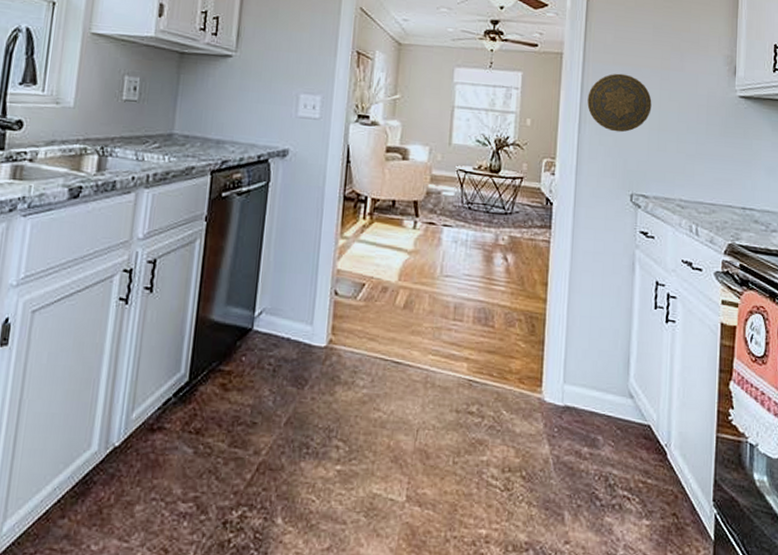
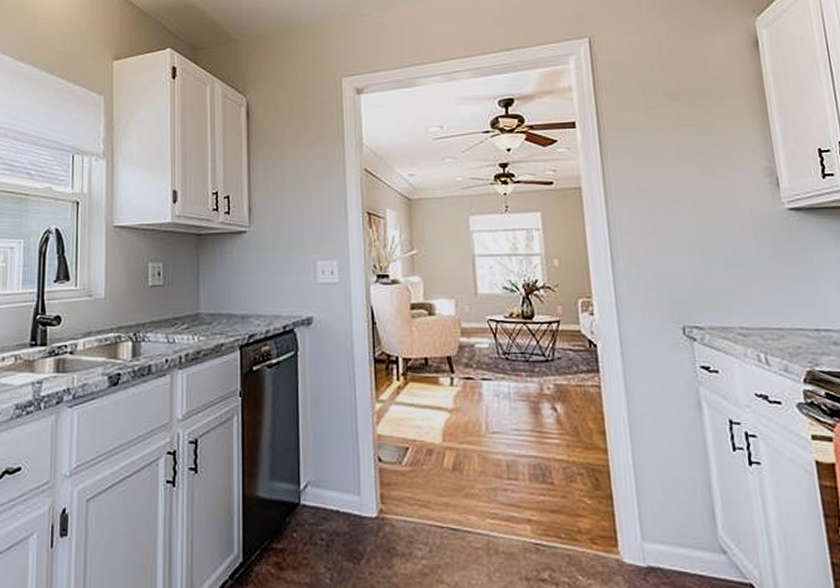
decorative plate: present [587,73,652,133] -> none [615,200,690,263]

